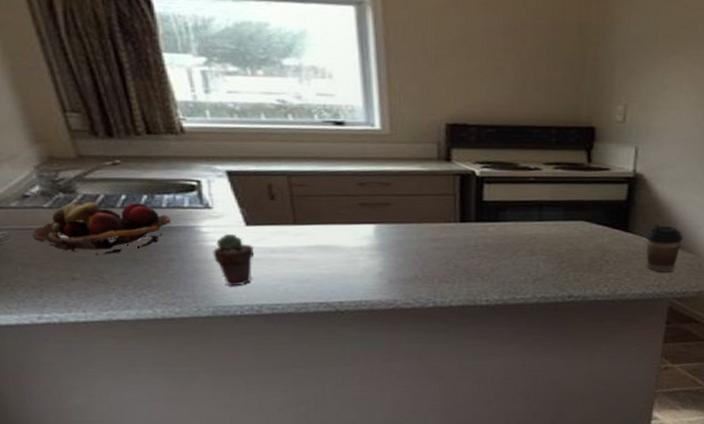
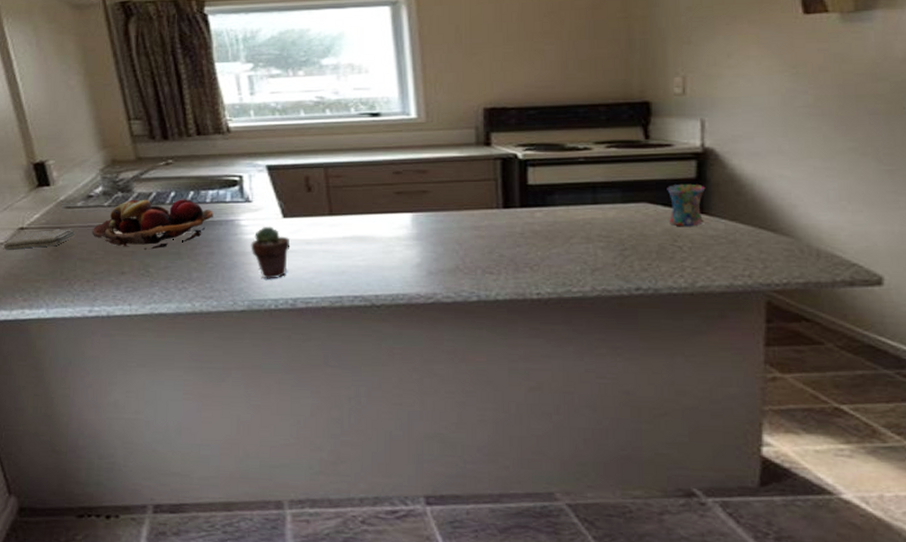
mug: none [601,205,633,244] -> present [667,183,706,227]
coffee cup: present [646,224,683,273] -> none [725,203,774,260]

